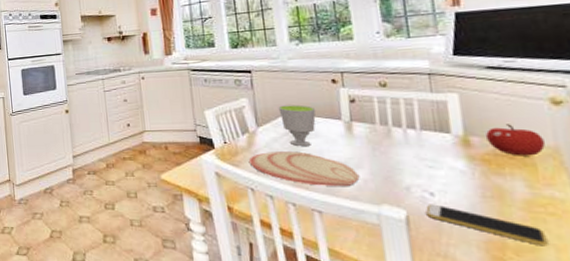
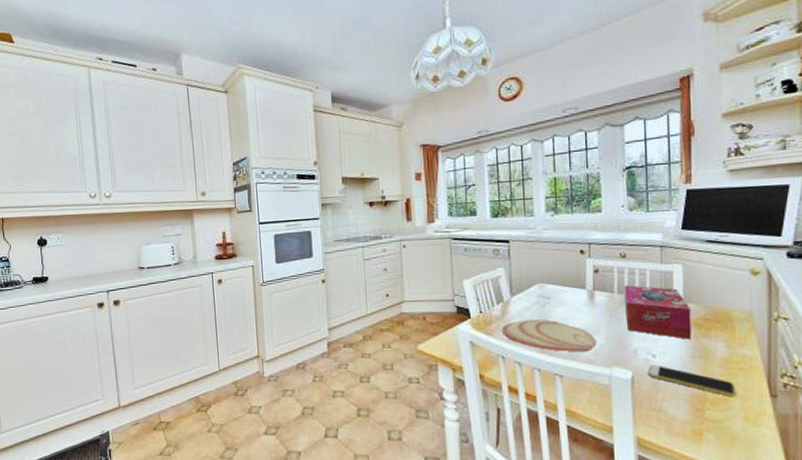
cup: present [278,104,316,147] -> none [531,274,565,315]
tissue box: none [388,116,479,177] -> present [624,285,692,339]
fruit: present [485,124,545,156] -> none [699,292,742,321]

